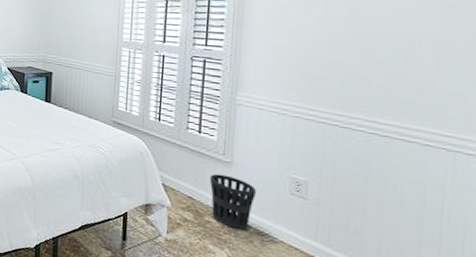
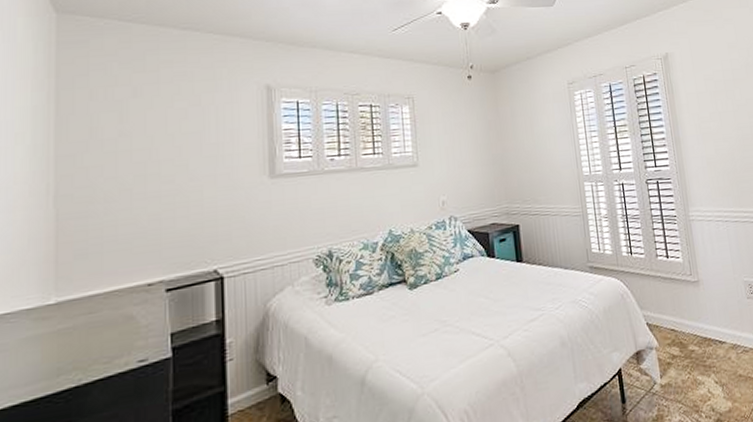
wastebasket: present [209,173,256,231] -> none [684,295,725,351]

